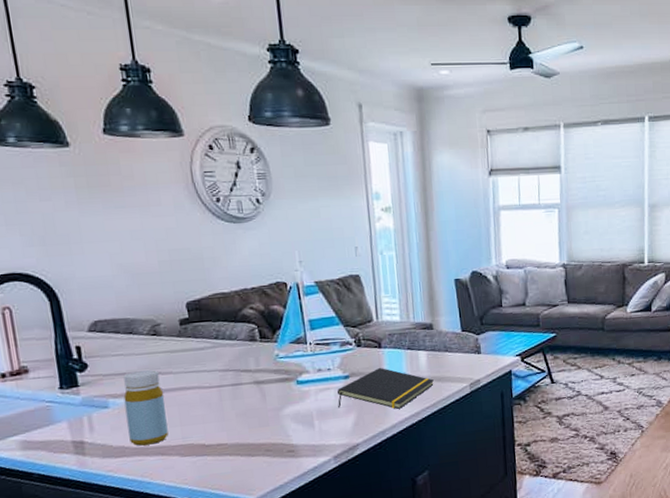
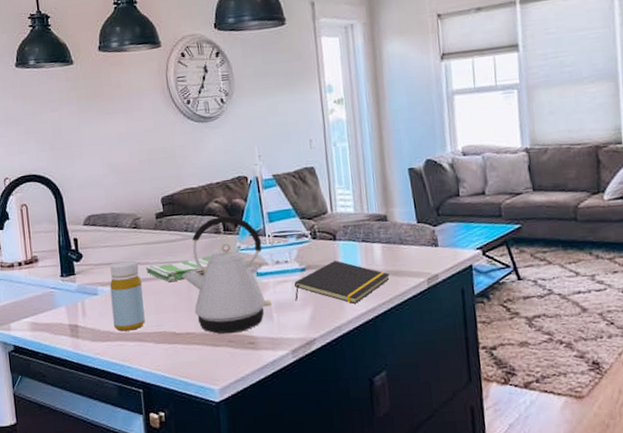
dish towel: none [168,363,247,393] -> present [145,255,212,283]
kettle: none [212,322,314,444] -> present [182,215,272,334]

